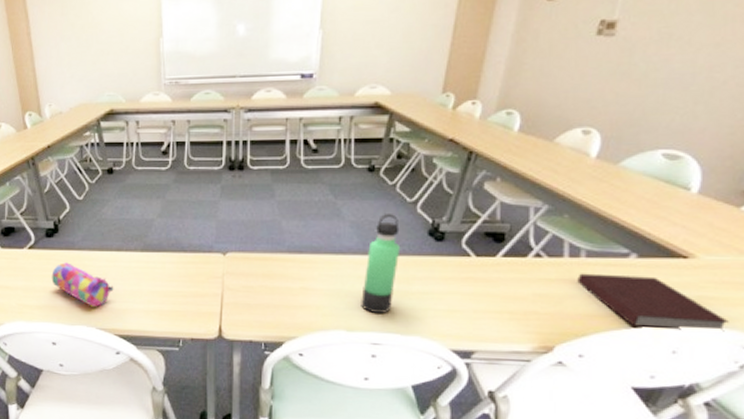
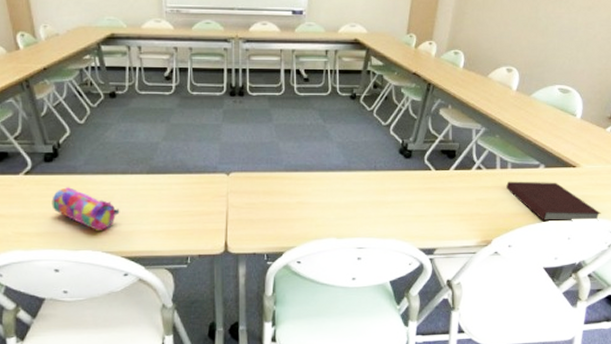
thermos bottle: present [361,214,401,313] -> none [348,136,378,221]

